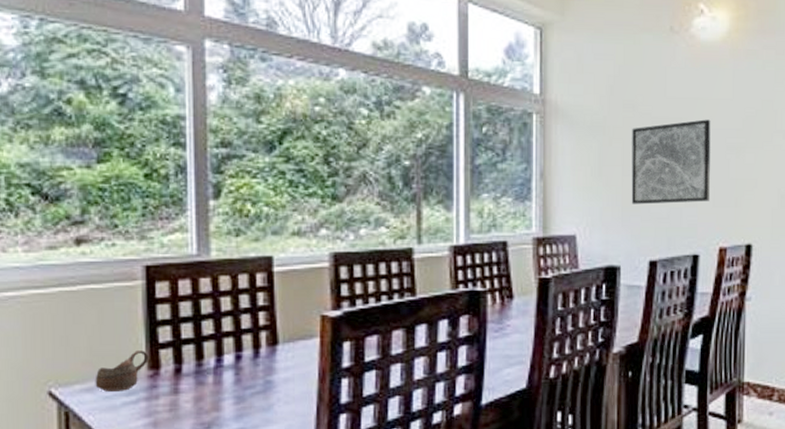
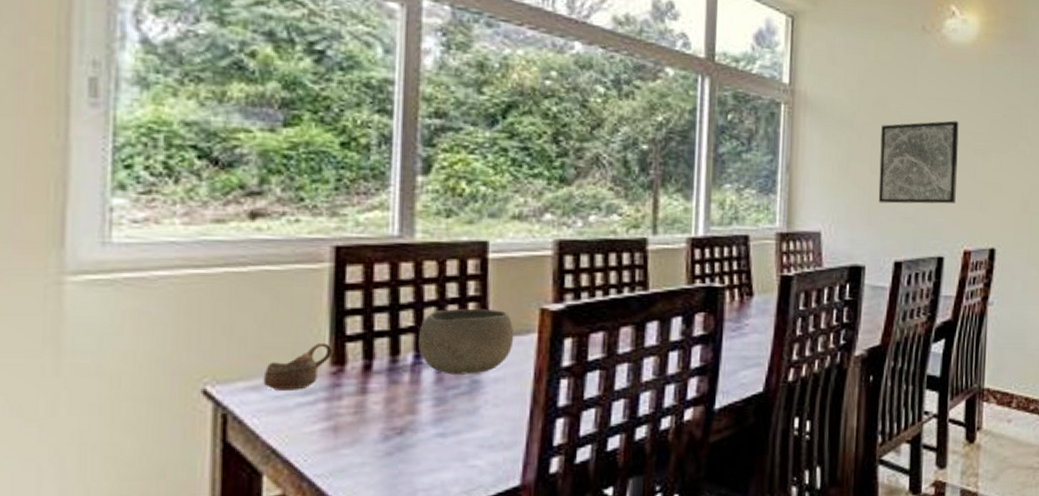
bowl: none [219,316,300,376] -> present [418,308,514,375]

